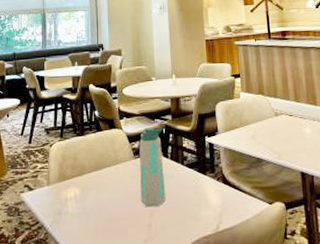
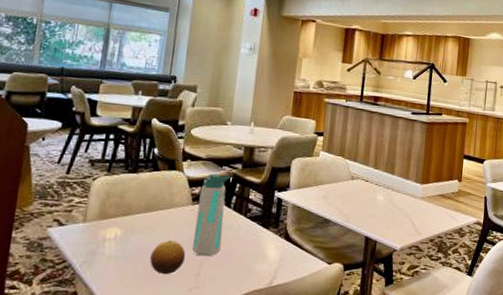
fruit: none [107,194,137,228] -> present [150,240,186,275]

